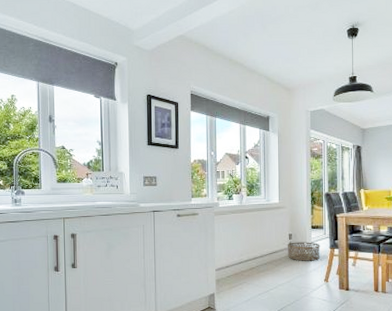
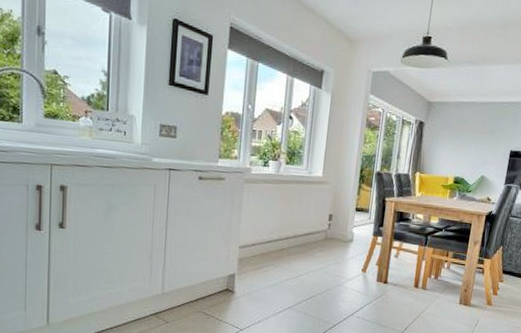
basket: present [287,242,321,261] -> none [325,224,363,248]

